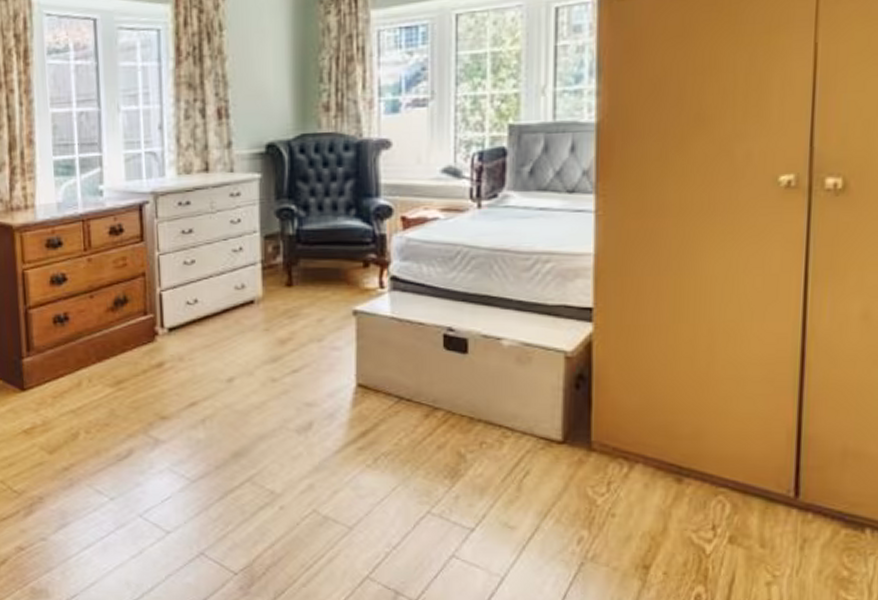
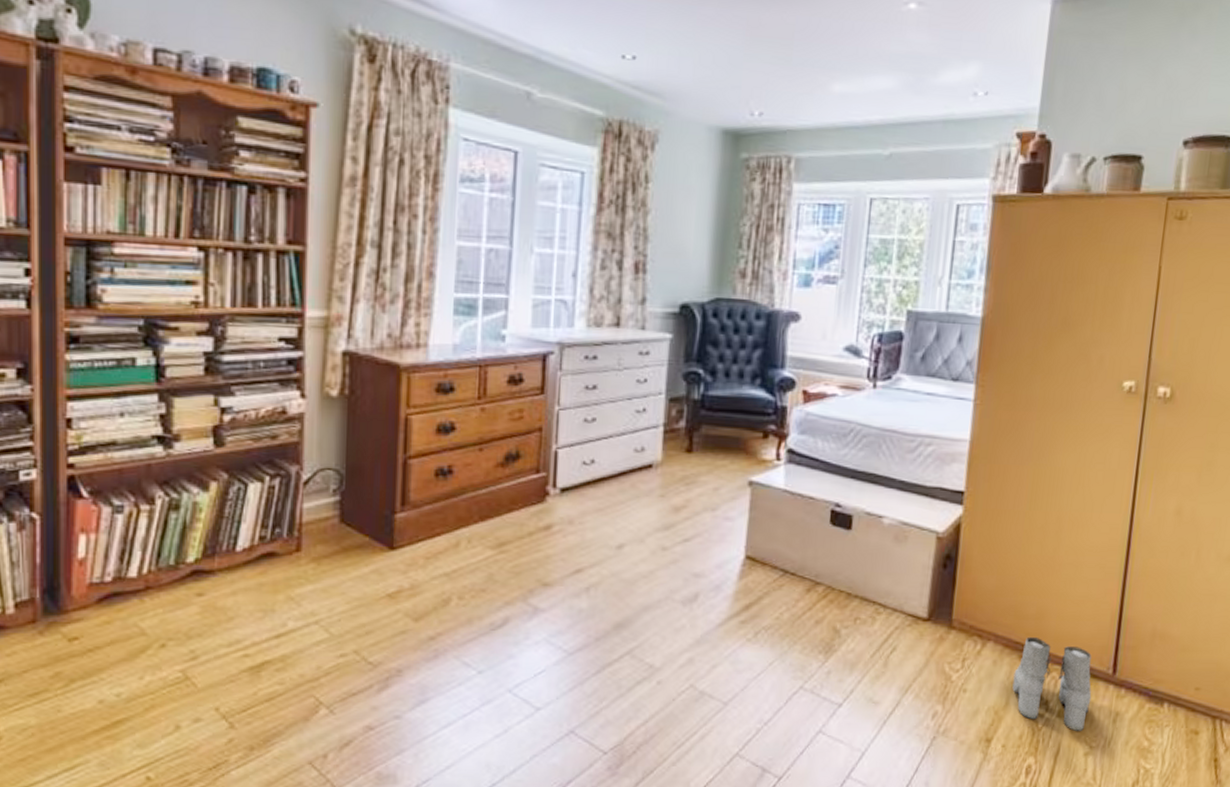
boots: none [670,458,770,560] -> present [1012,636,1092,732]

